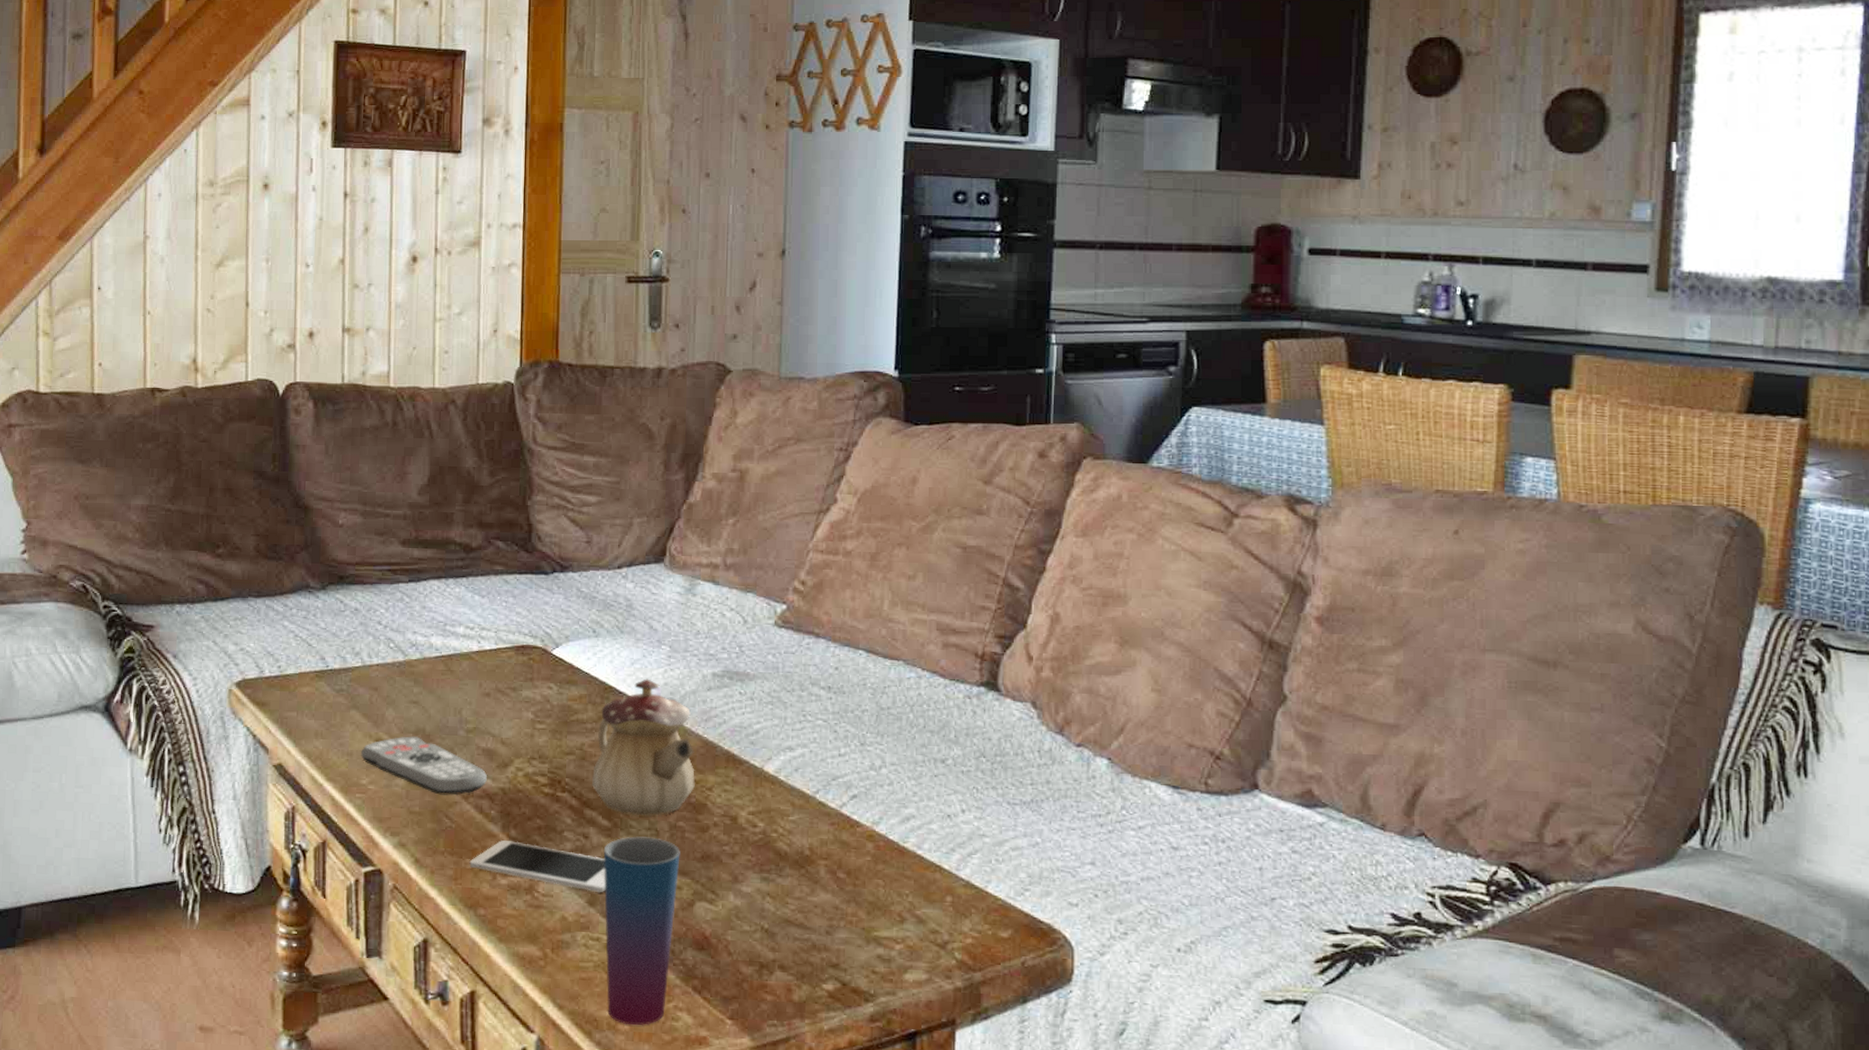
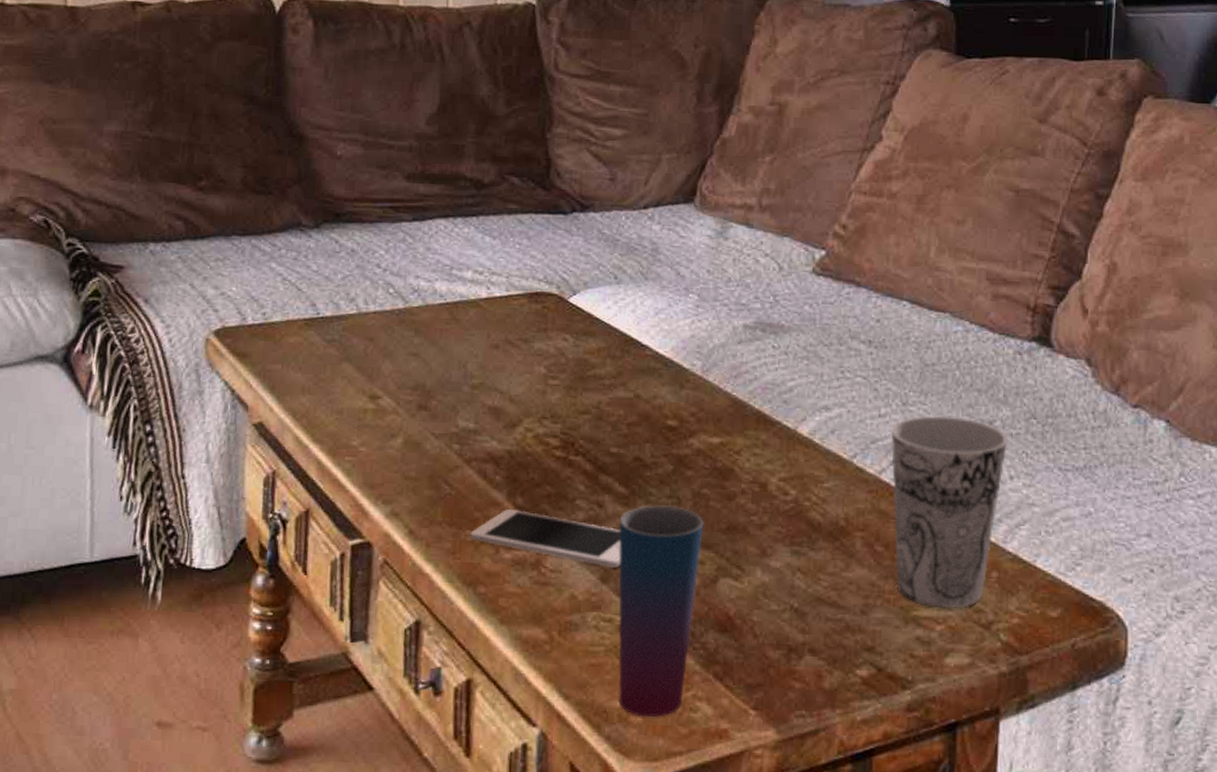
remote control: present [361,736,487,796] -> none [352,392,492,459]
teapot: present [592,678,695,816] -> none [609,330,722,483]
cup: none [850,754,960,931] -> present [891,415,1009,610]

